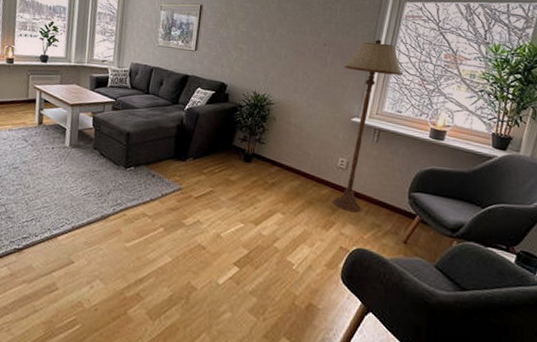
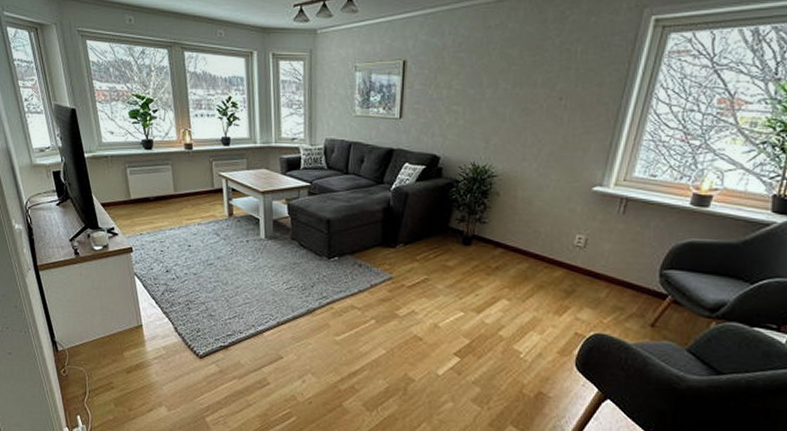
floor lamp: present [333,39,403,213] -> none [567,86,661,295]

